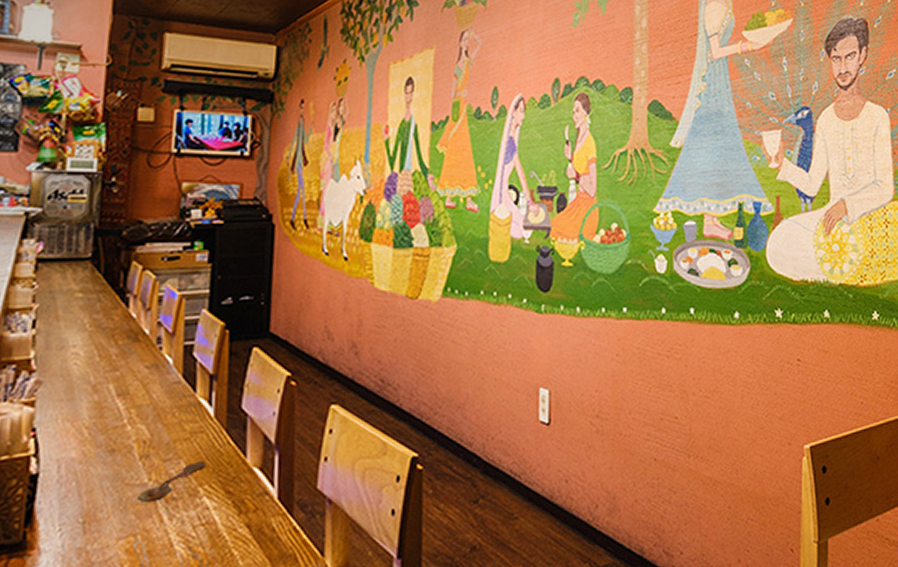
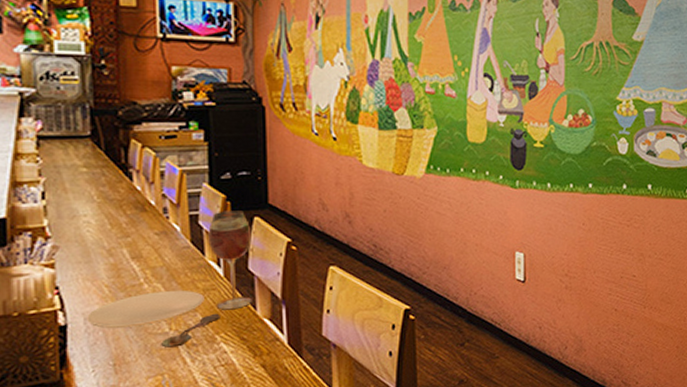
plate: none [61,432,191,478] -> present [87,290,205,328]
wineglass: none [201,340,249,457] -> present [208,210,252,310]

